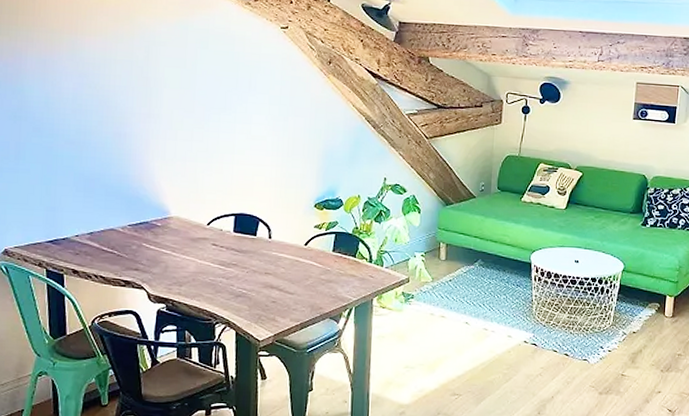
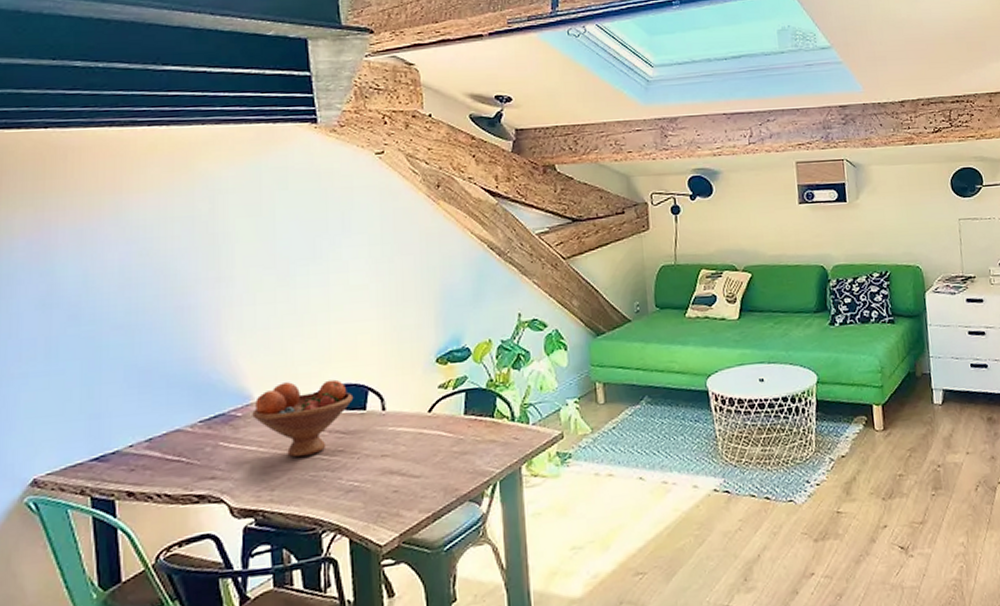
fruit bowl: none [169,205,248,265] -> present [252,379,354,458]

